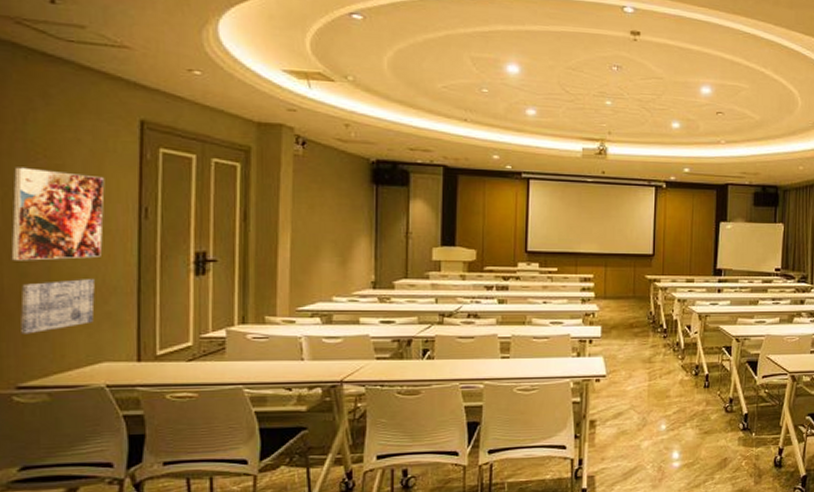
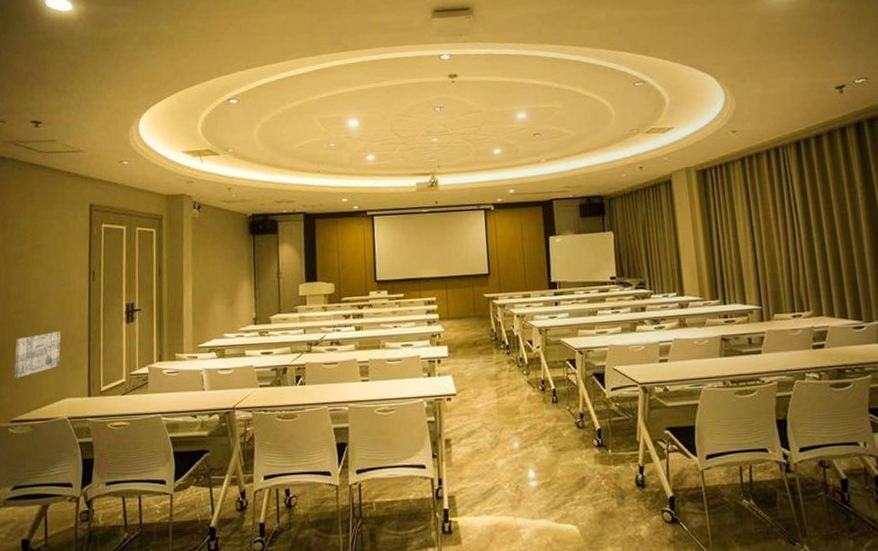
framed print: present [11,167,105,261] -> none [9,249,67,321]

